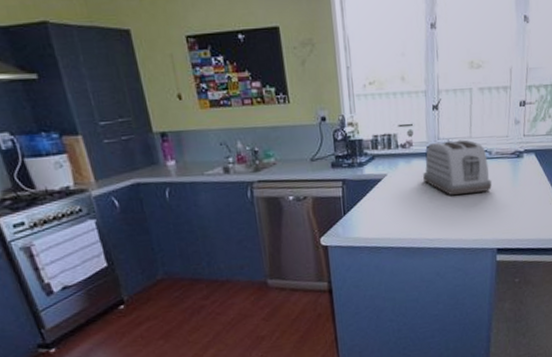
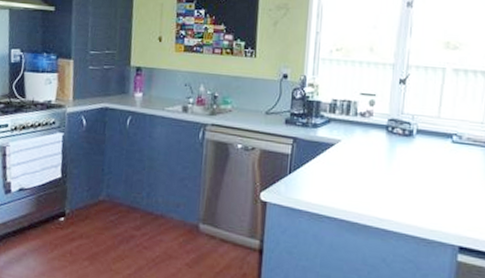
toaster: present [423,139,492,196] -> none [380,116,459,179]

